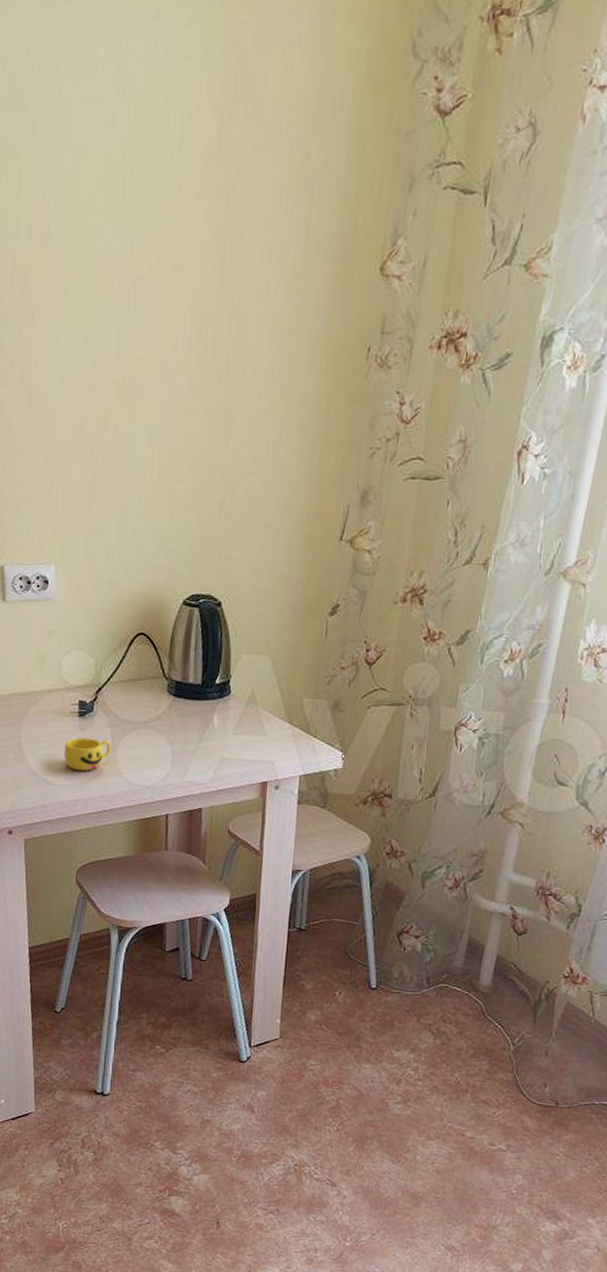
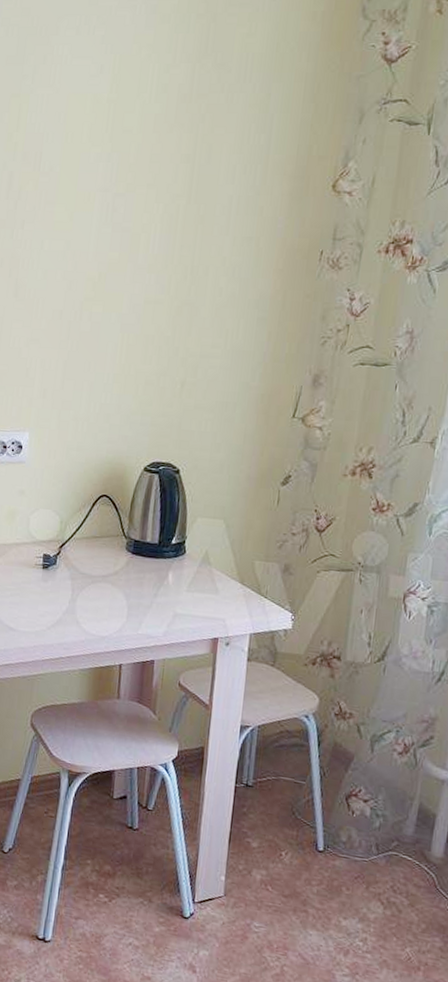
cup: present [63,737,111,771] -> none [26,588,71,619]

